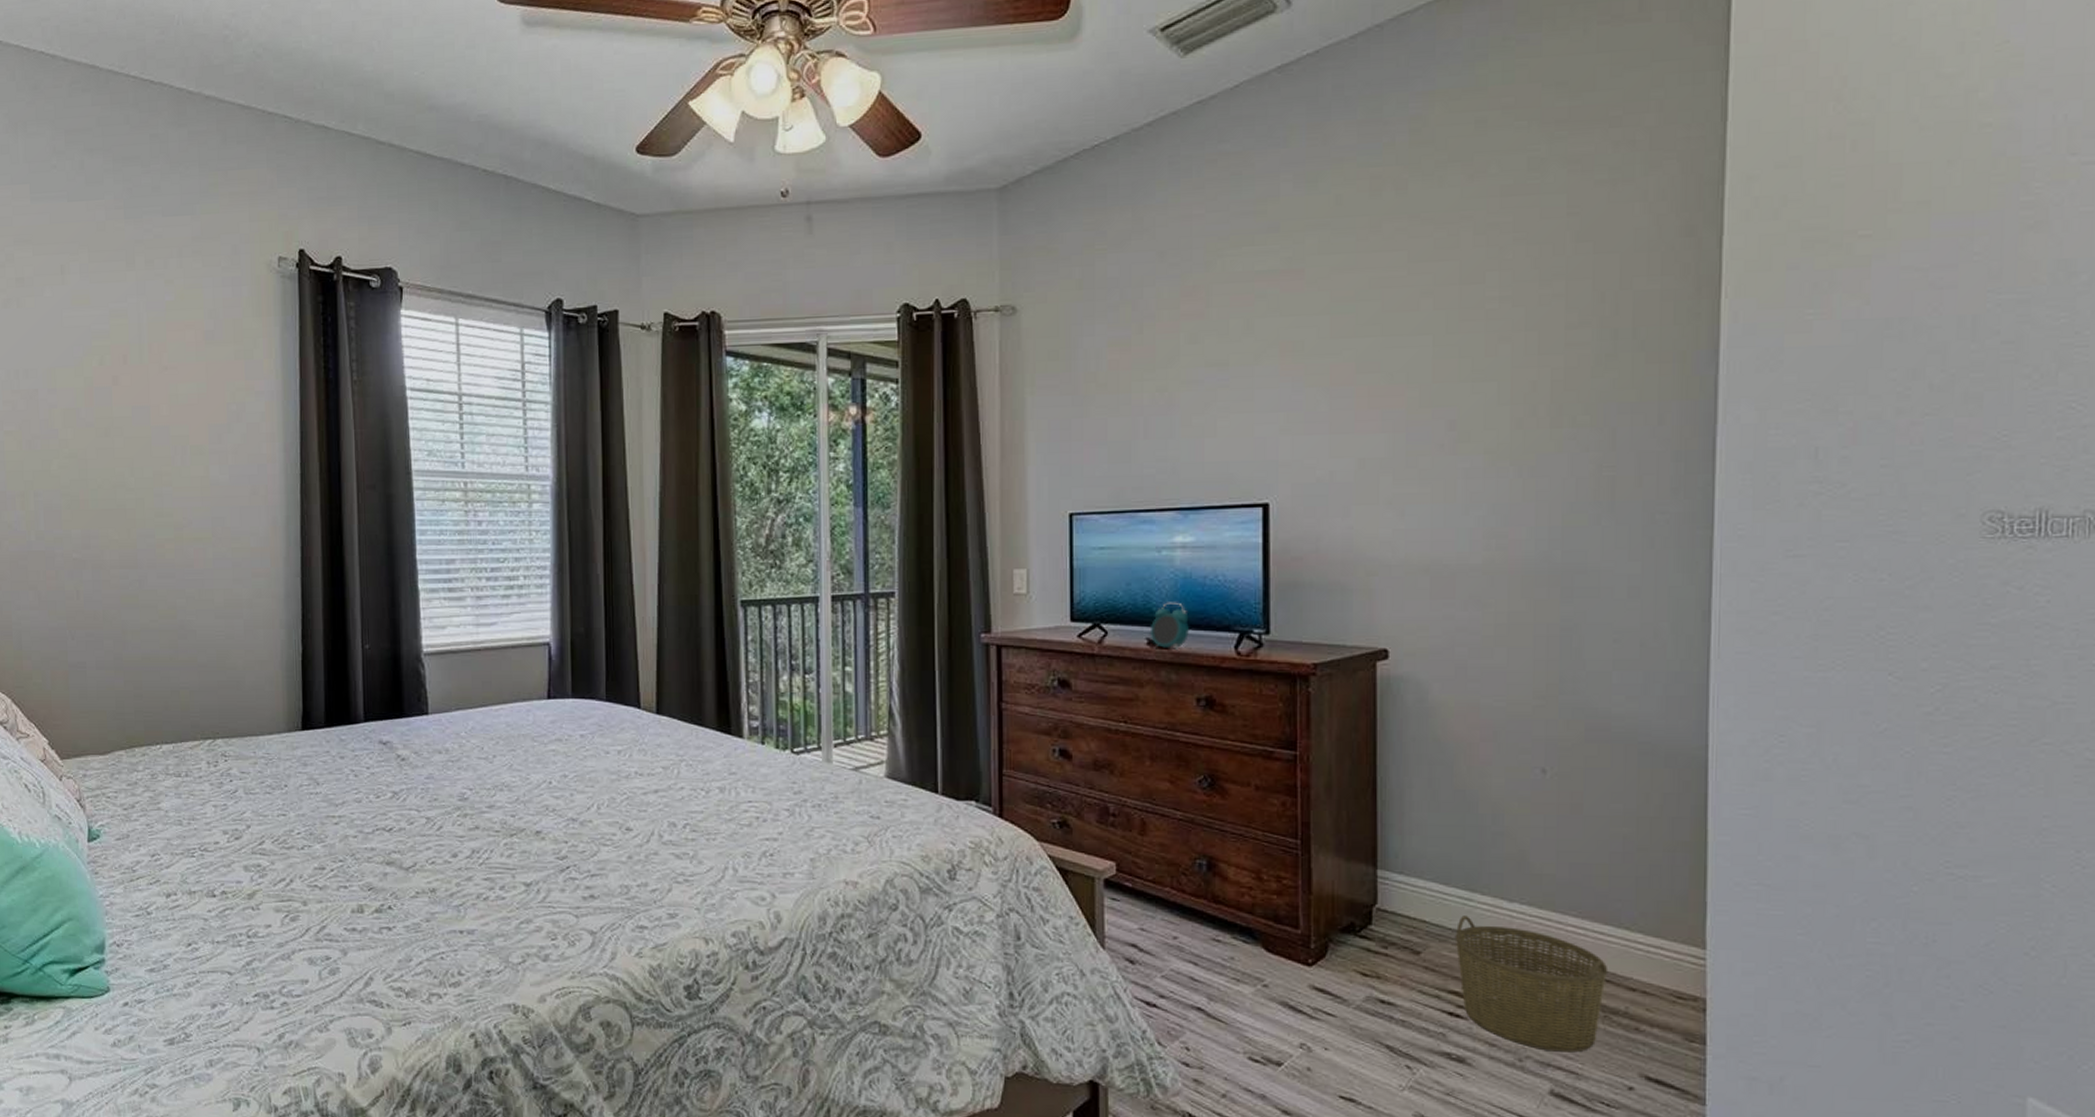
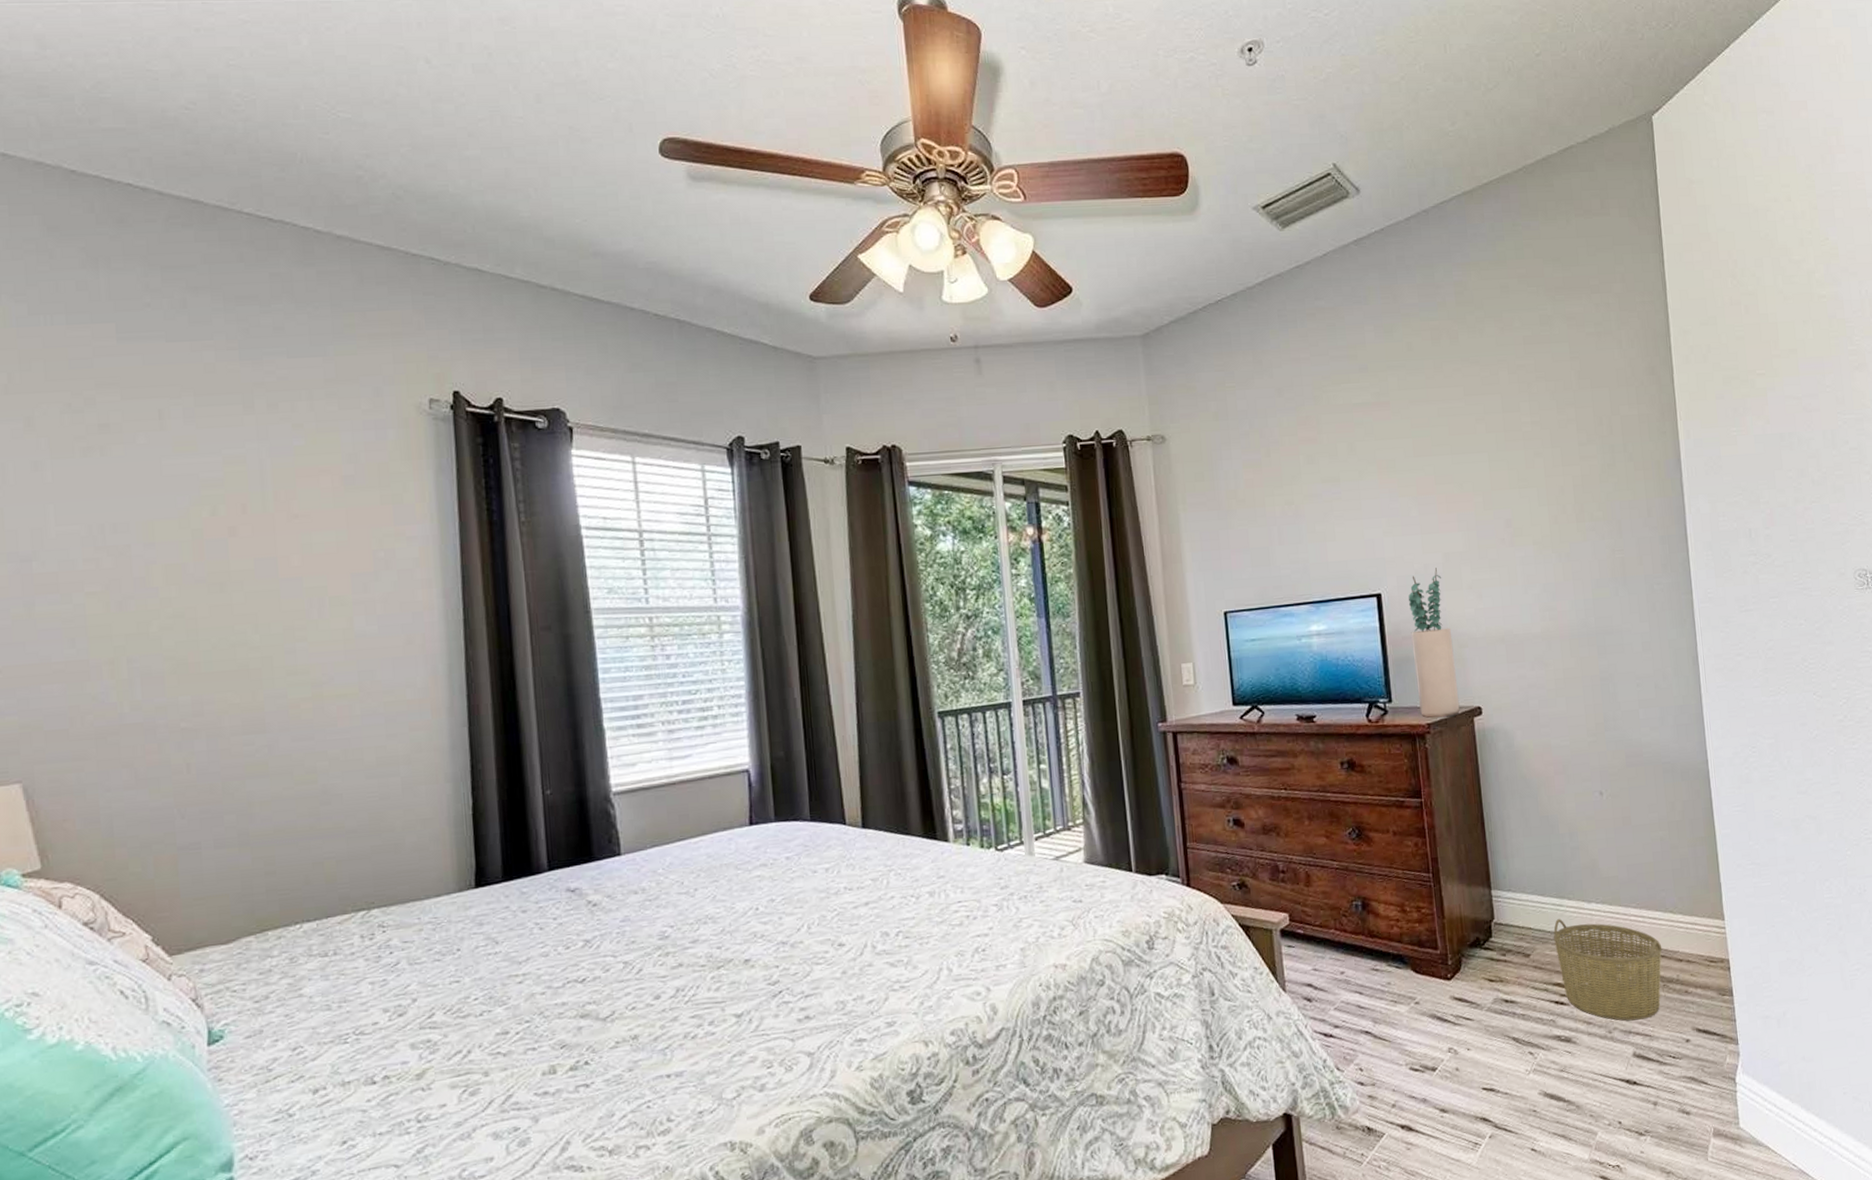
alarm clock: present [1150,602,1190,652] -> none [1298,681,1330,725]
vase: none [1303,476,1359,658] -> present [1408,568,1460,718]

